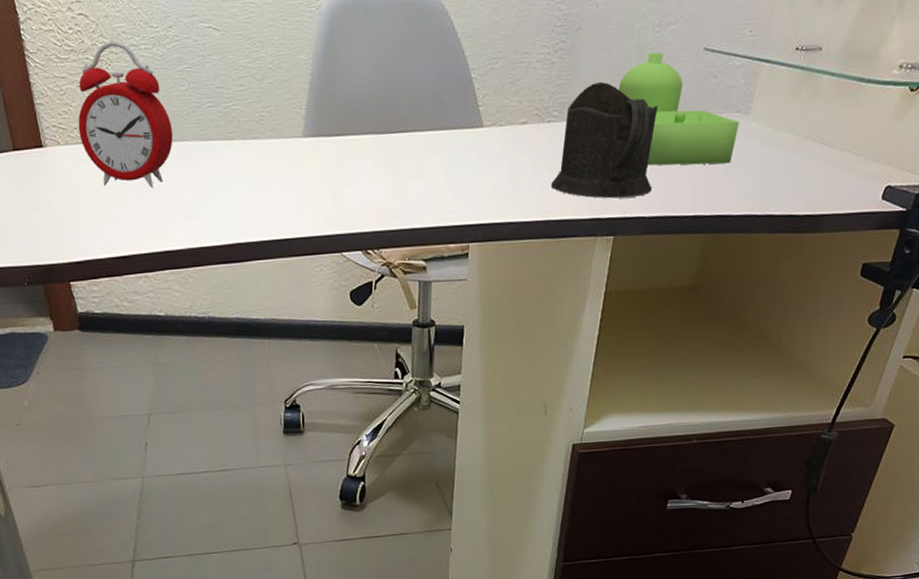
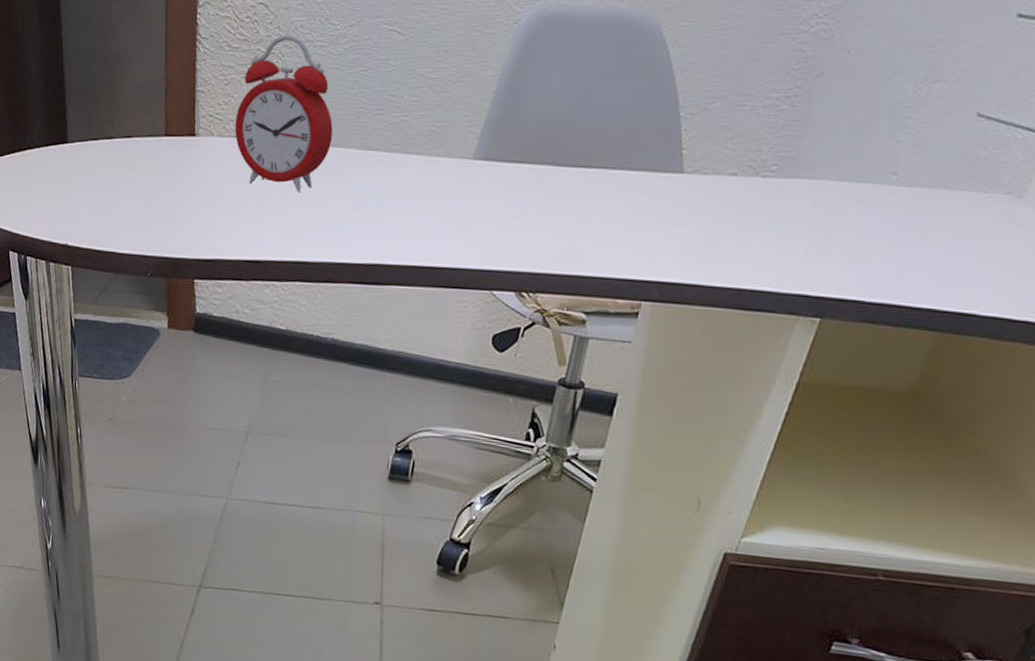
cup: present [551,82,659,199] -> none [754,139,906,277]
soap dispenser: present [618,52,739,166] -> none [857,111,1008,253]

